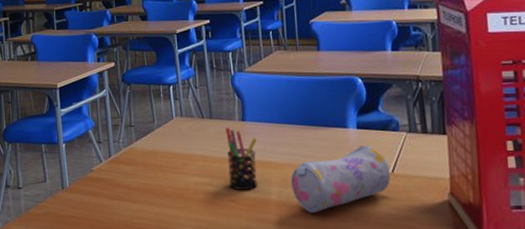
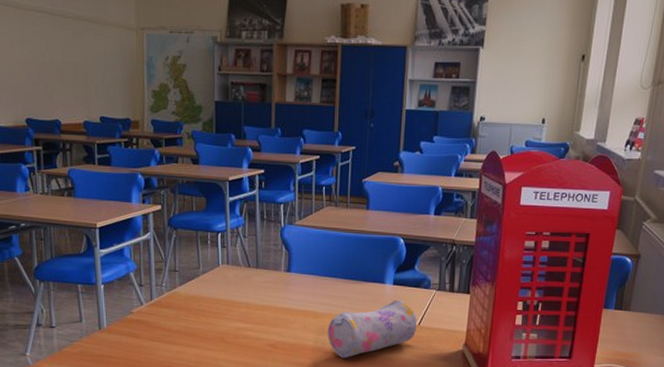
pen holder: present [225,127,258,190] -> none [270,277,300,336]

